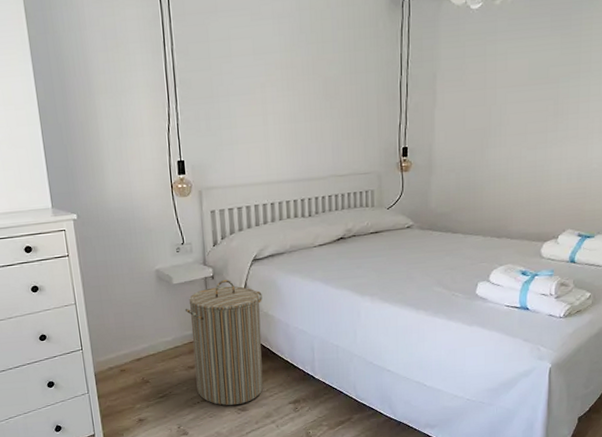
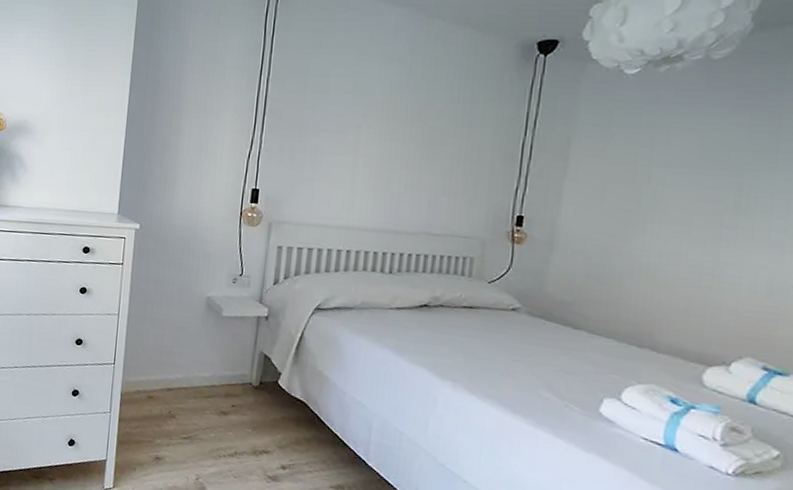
laundry hamper: present [184,279,264,406] -> none [225,323,319,472]

